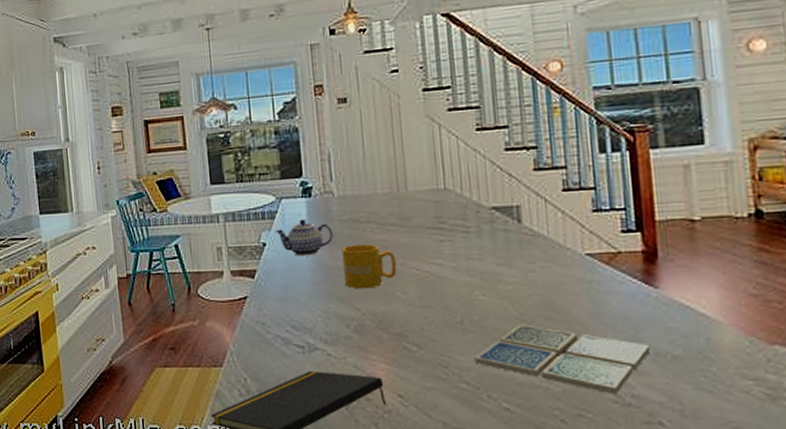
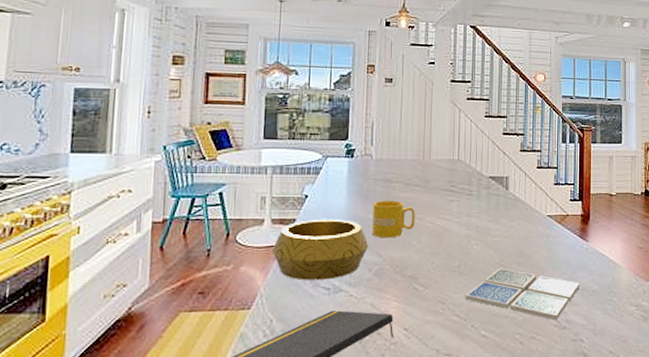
decorative bowl: none [236,268,343,337] -> present [272,219,369,280]
teapot: present [276,219,333,257] -> none [318,176,367,209]

